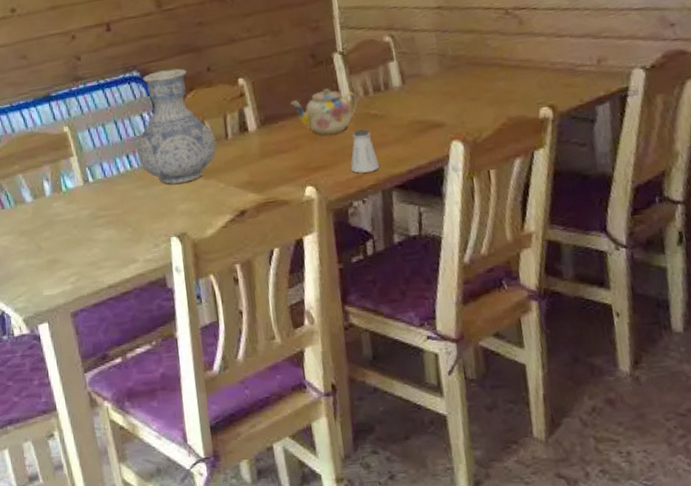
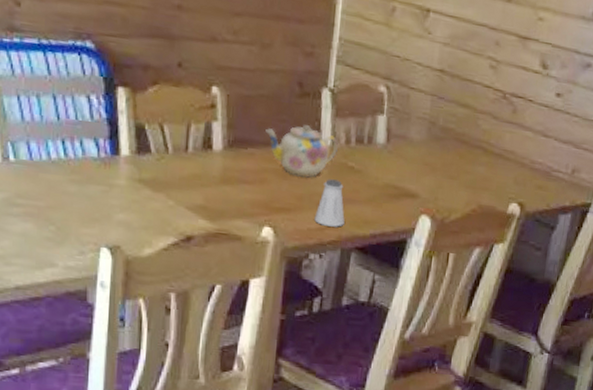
vase: present [137,68,216,184] -> none [76,49,173,190]

